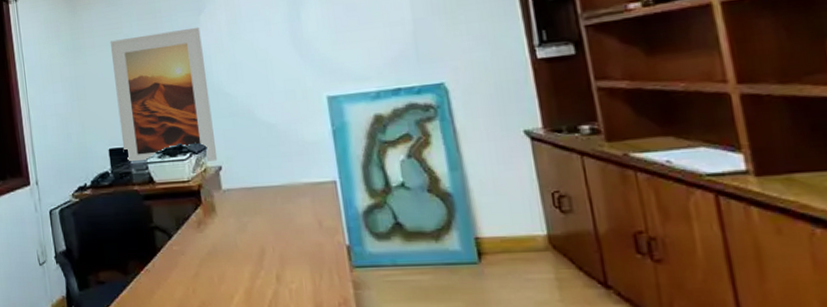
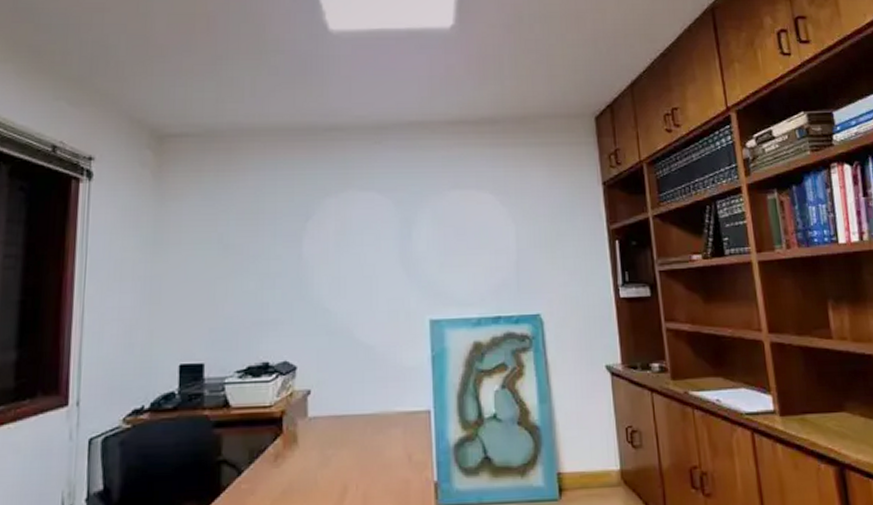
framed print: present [109,27,218,162] -> none [197,234,307,384]

